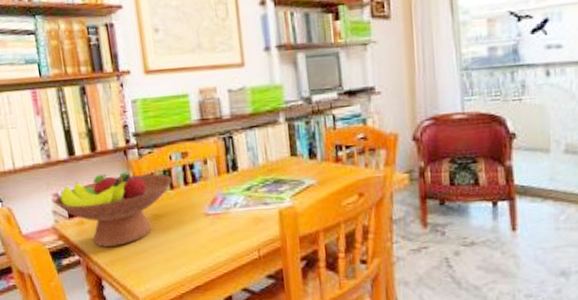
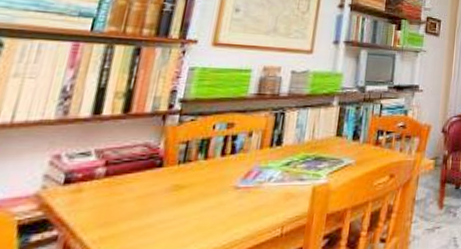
fruit bowl: present [54,172,173,247] -> none [50,137,210,220]

